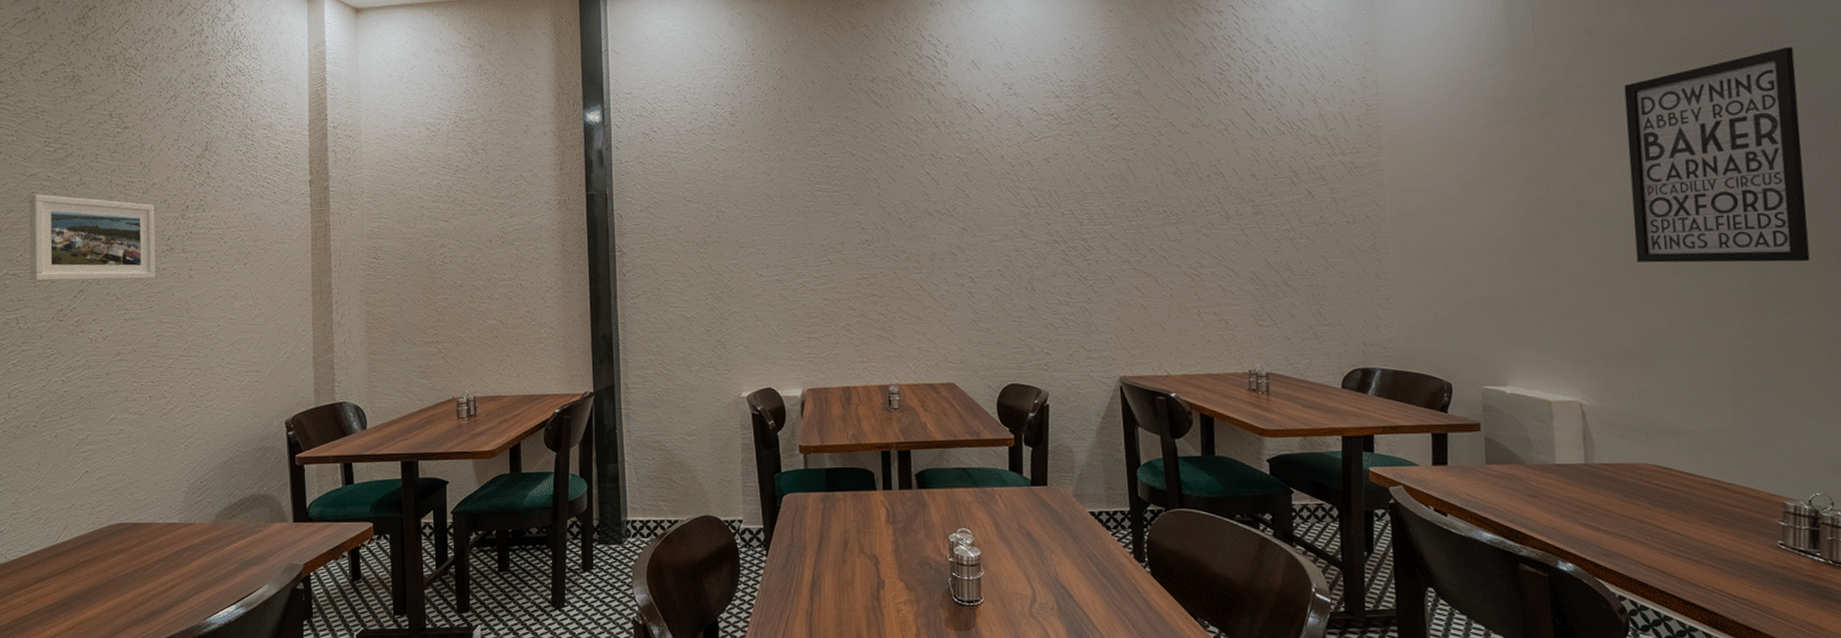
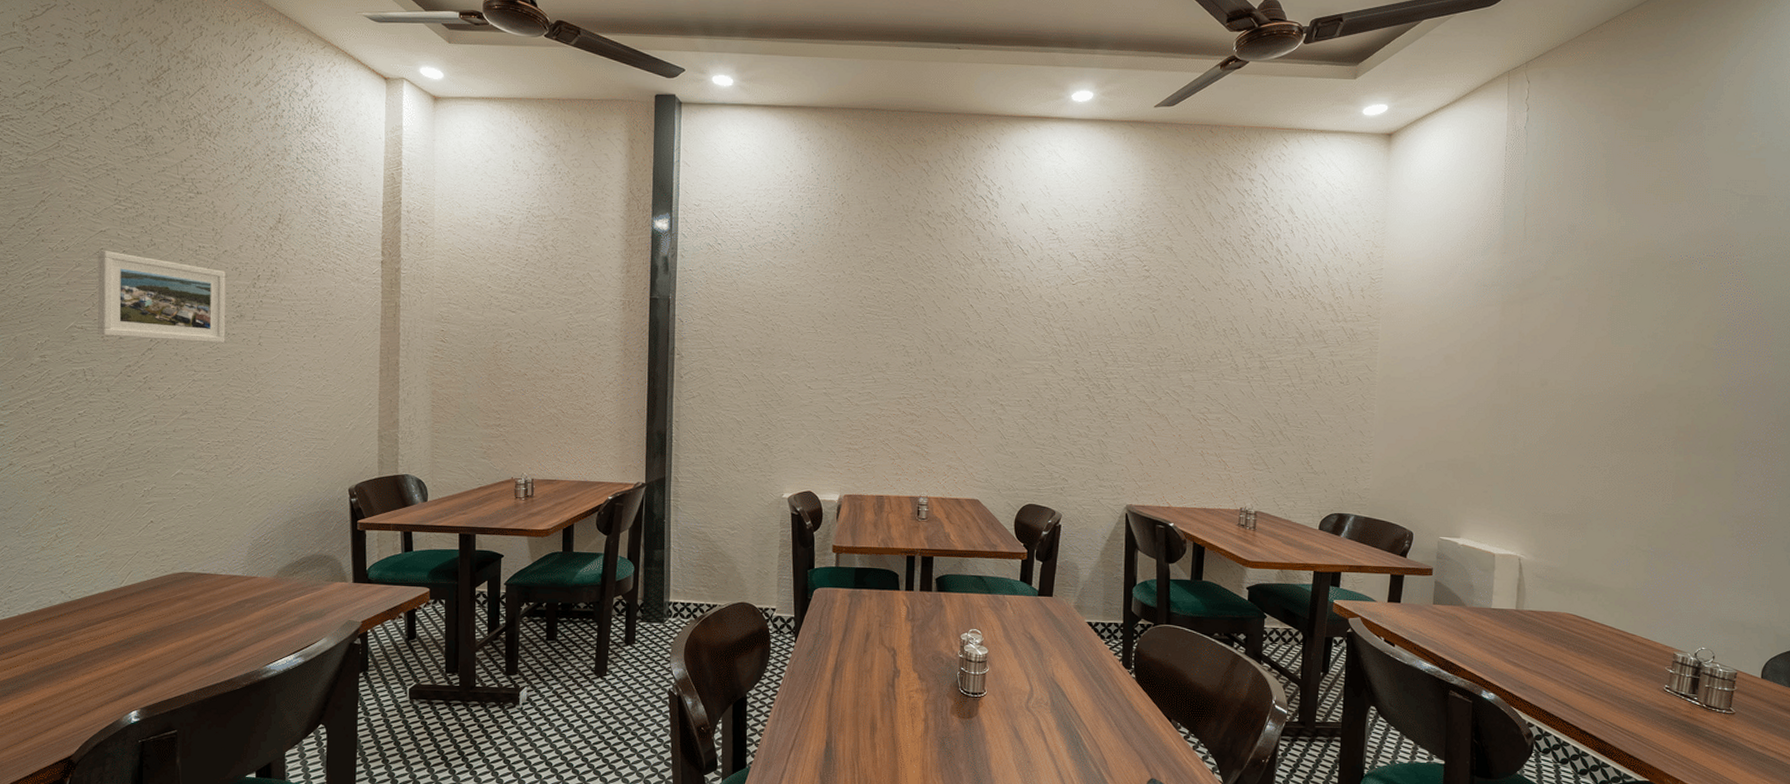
wall art: present [1624,47,1810,263] -> none [1584,260,1742,449]

